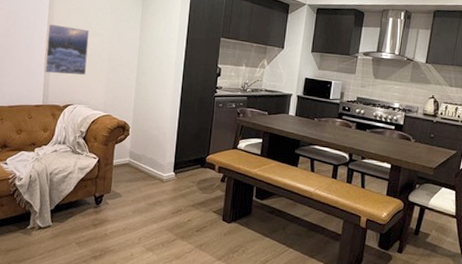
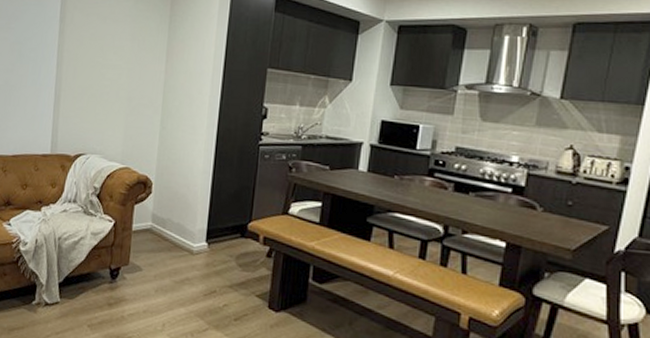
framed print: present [43,23,90,76] -> none [52,55,106,118]

